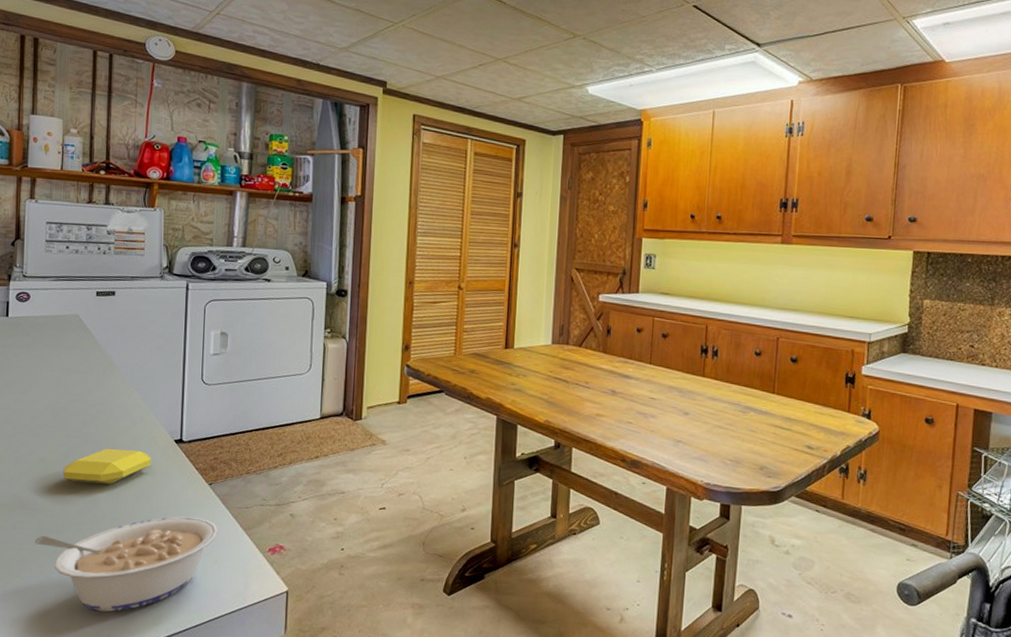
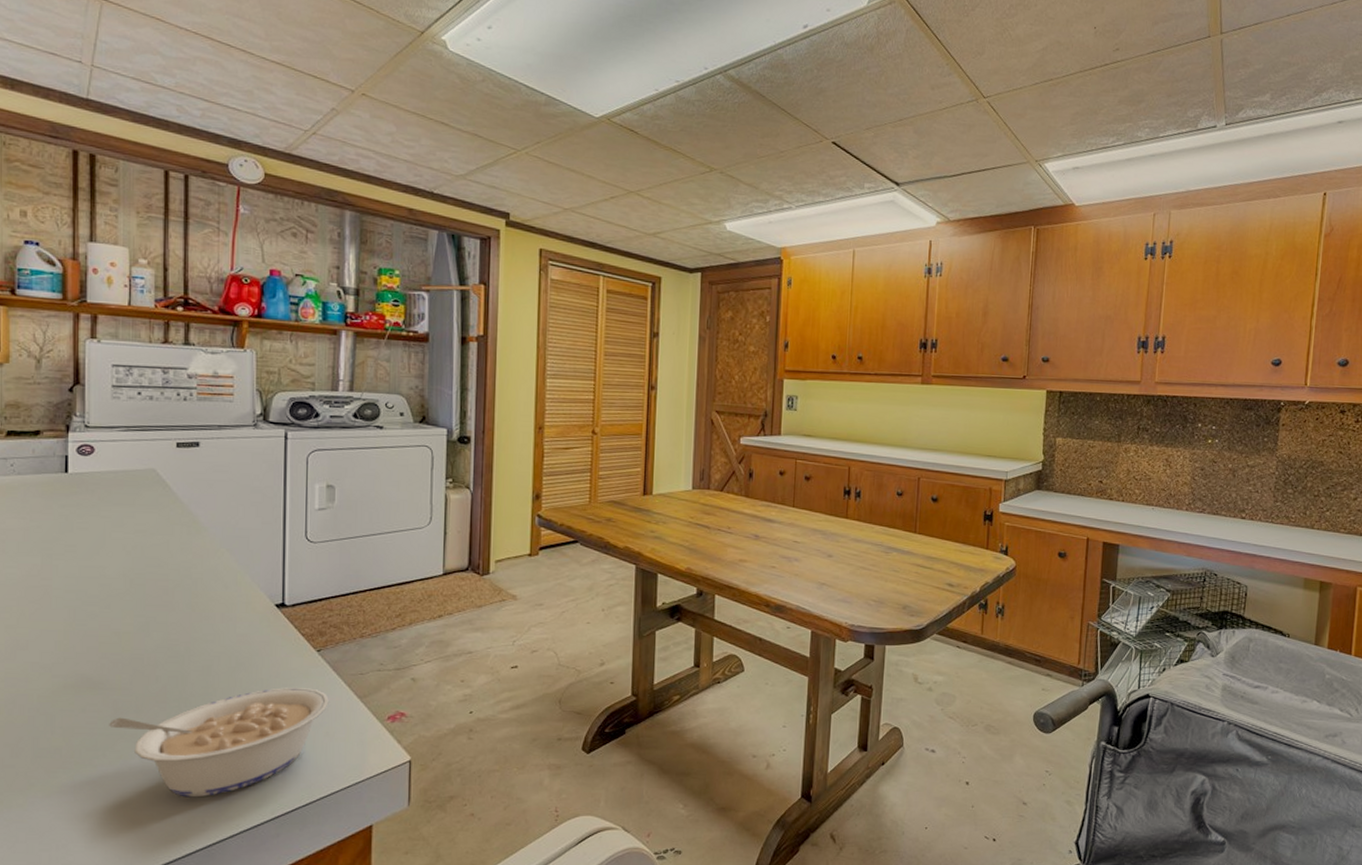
soap bar: present [63,448,152,484] -> none [142,616,249,656]

